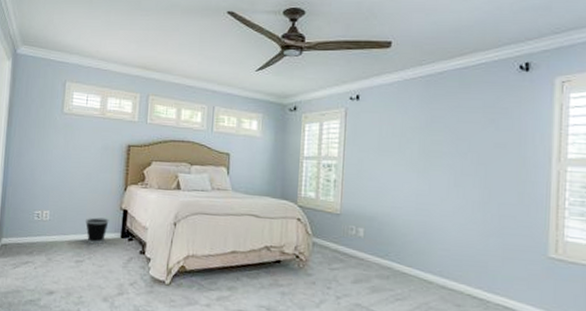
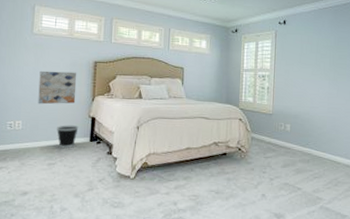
wall art: none [66,154,109,194] -> present [38,70,77,105]

